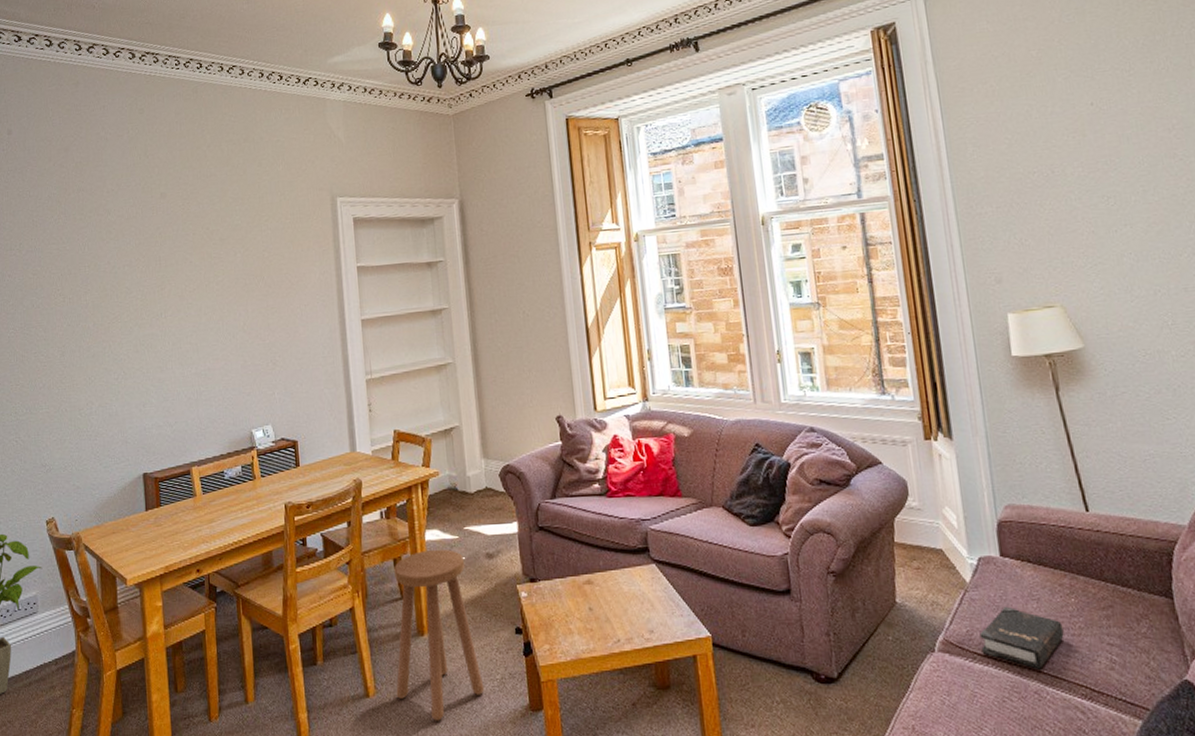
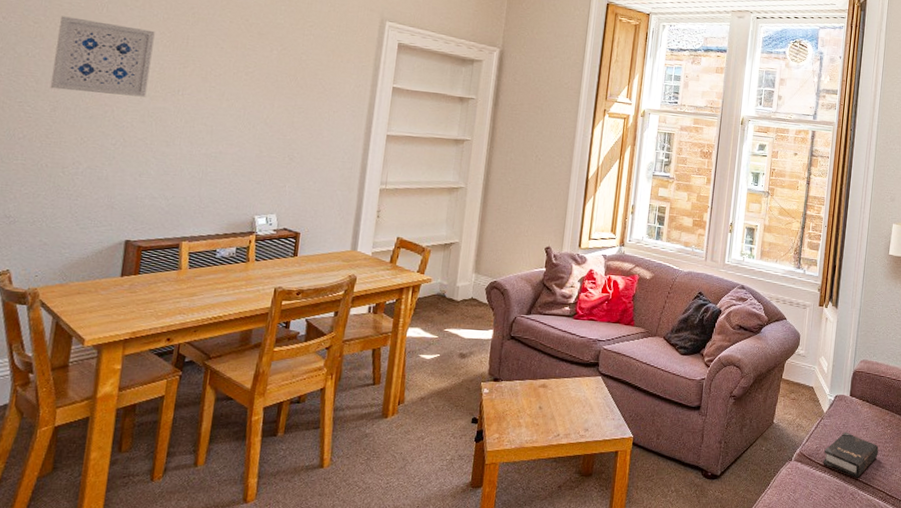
wall art: none [53,259,135,335] -> present [50,16,155,97]
stool: present [394,549,485,721] -> none [350,344,439,492]

